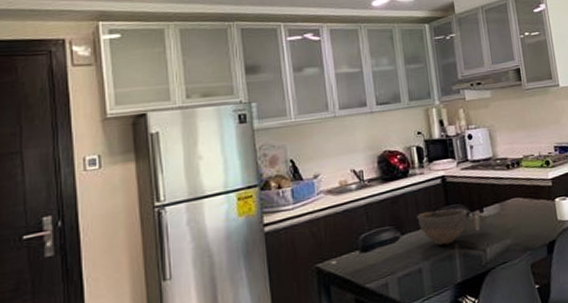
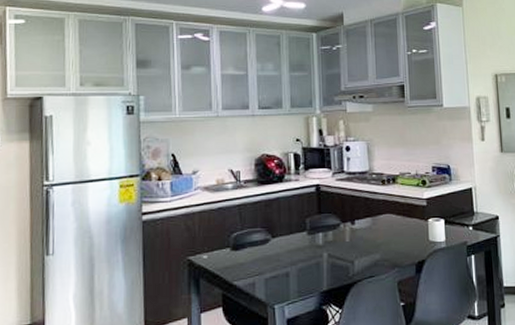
bowl: present [417,209,467,246] -> none [288,218,338,253]

